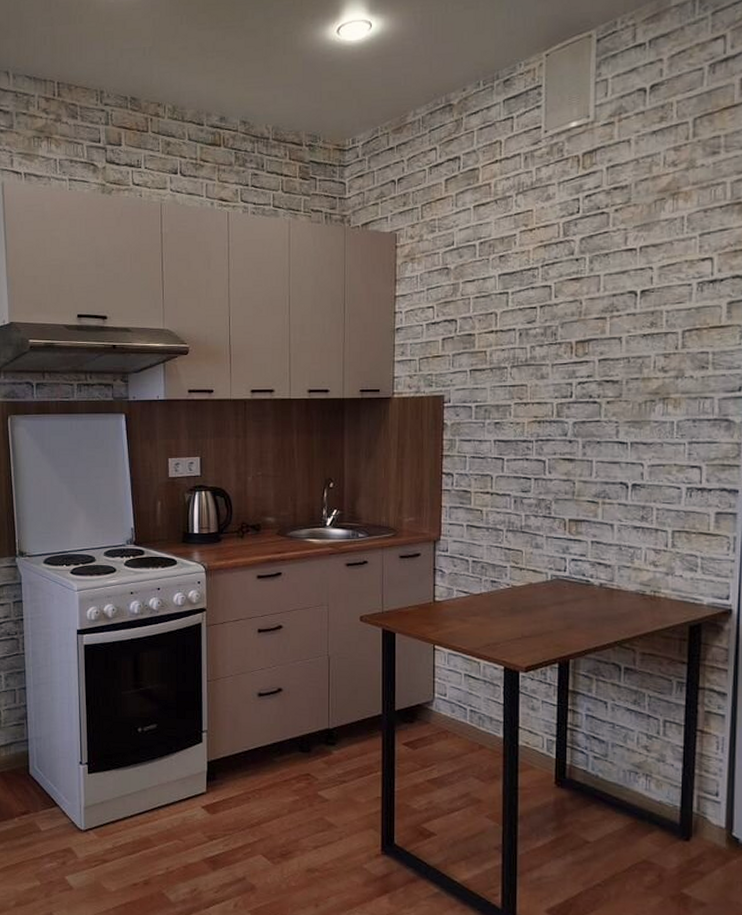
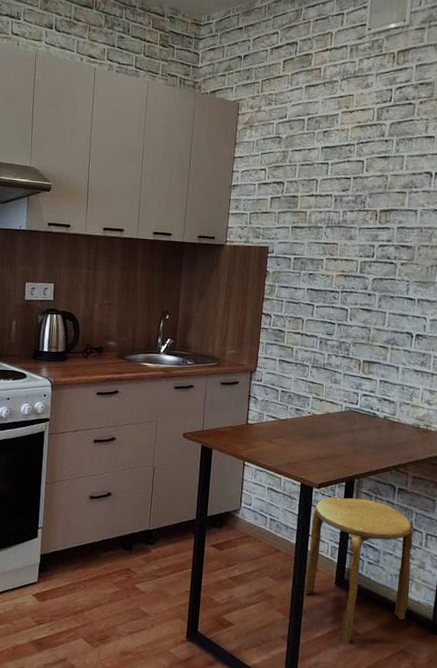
stool: none [519,681,649,854] -> present [305,497,414,644]

